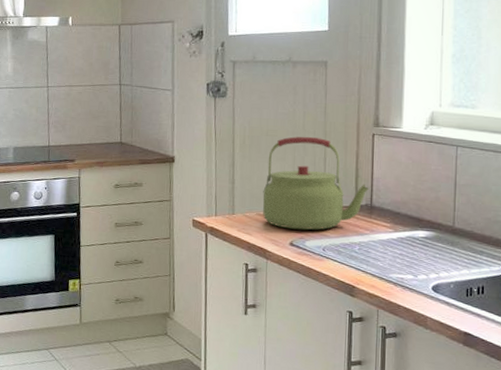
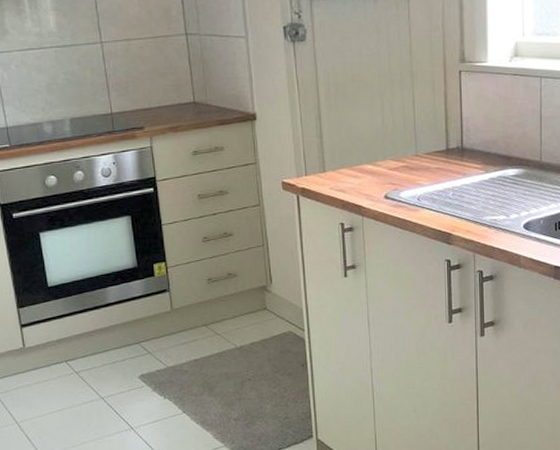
kettle: present [262,136,369,230] -> none [353,78,459,181]

